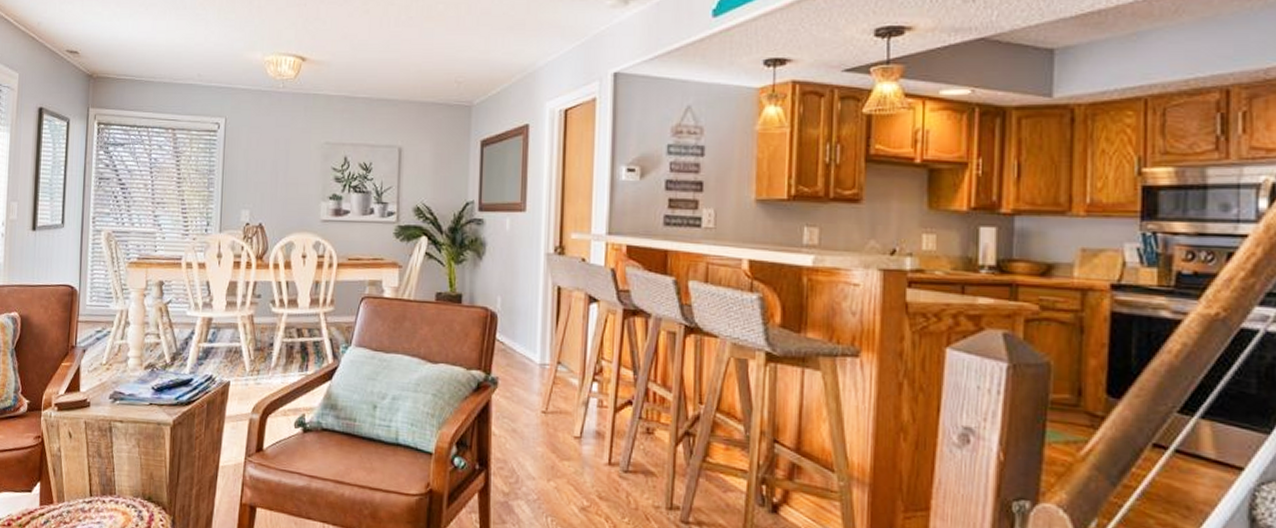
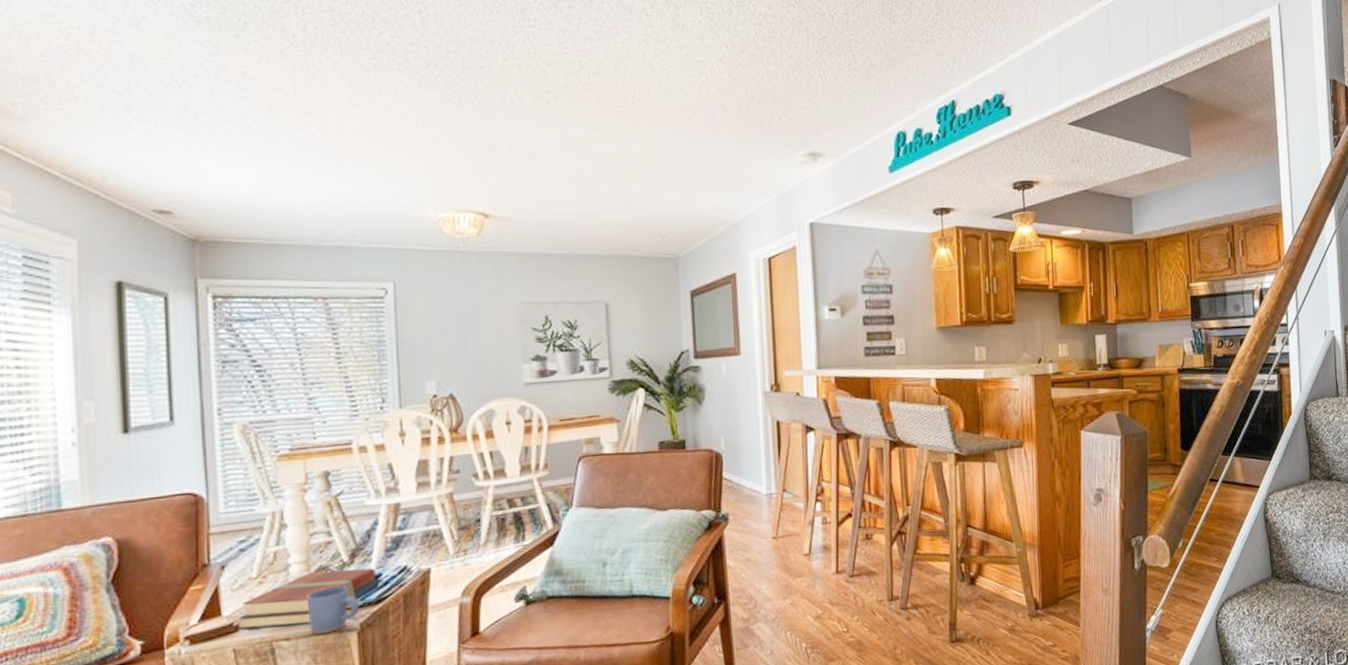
books: none [89,367,190,412] -> present [237,568,379,630]
mug: none [137,383,175,423] -> present [306,586,360,635]

